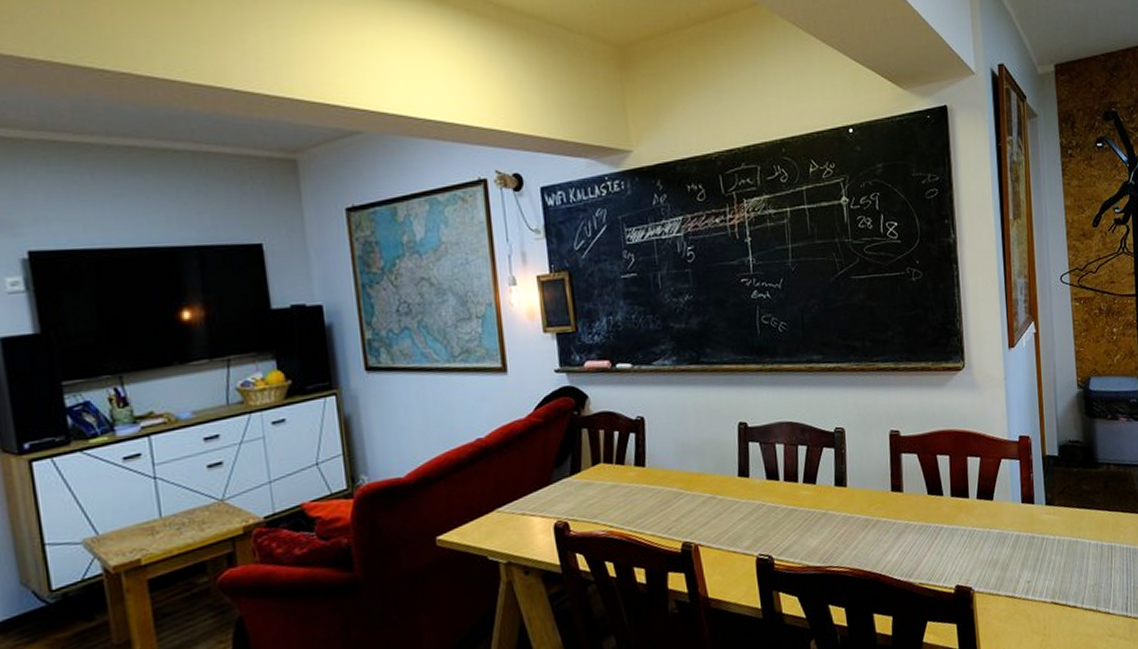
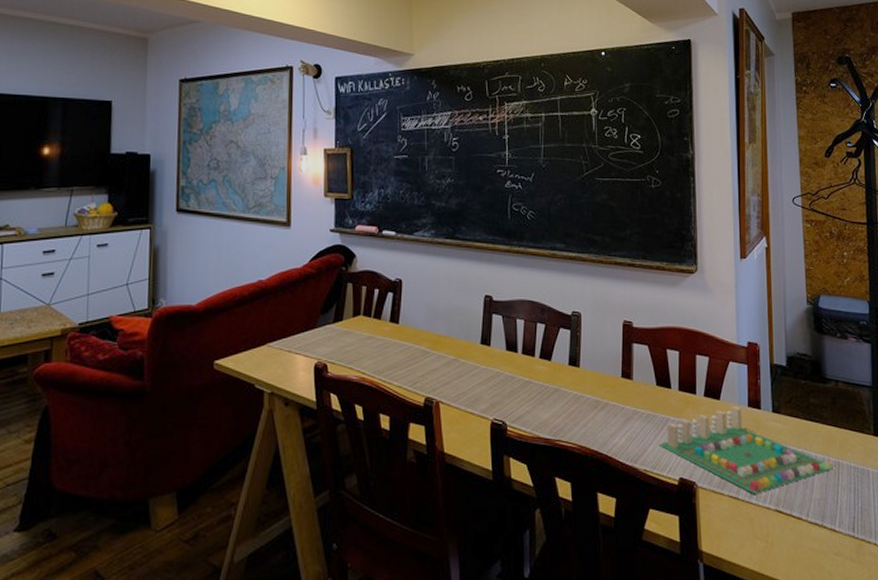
board game: none [933,504,1109,591] -> present [659,406,835,494]

